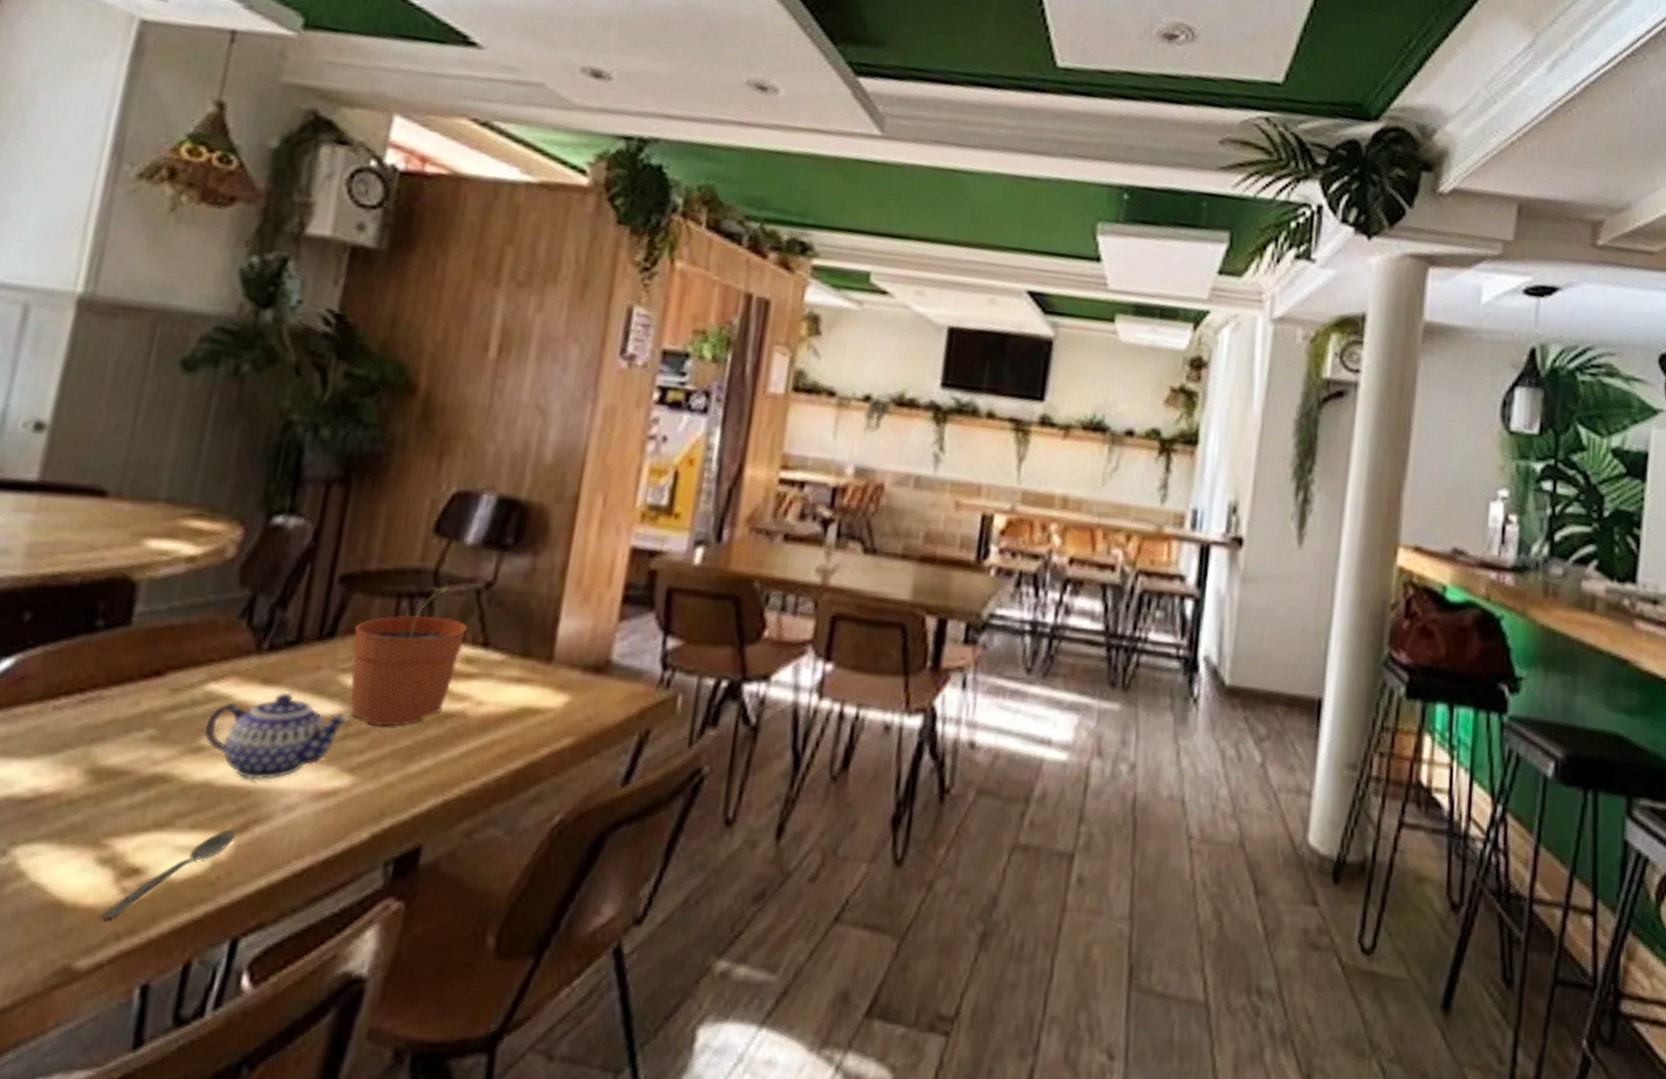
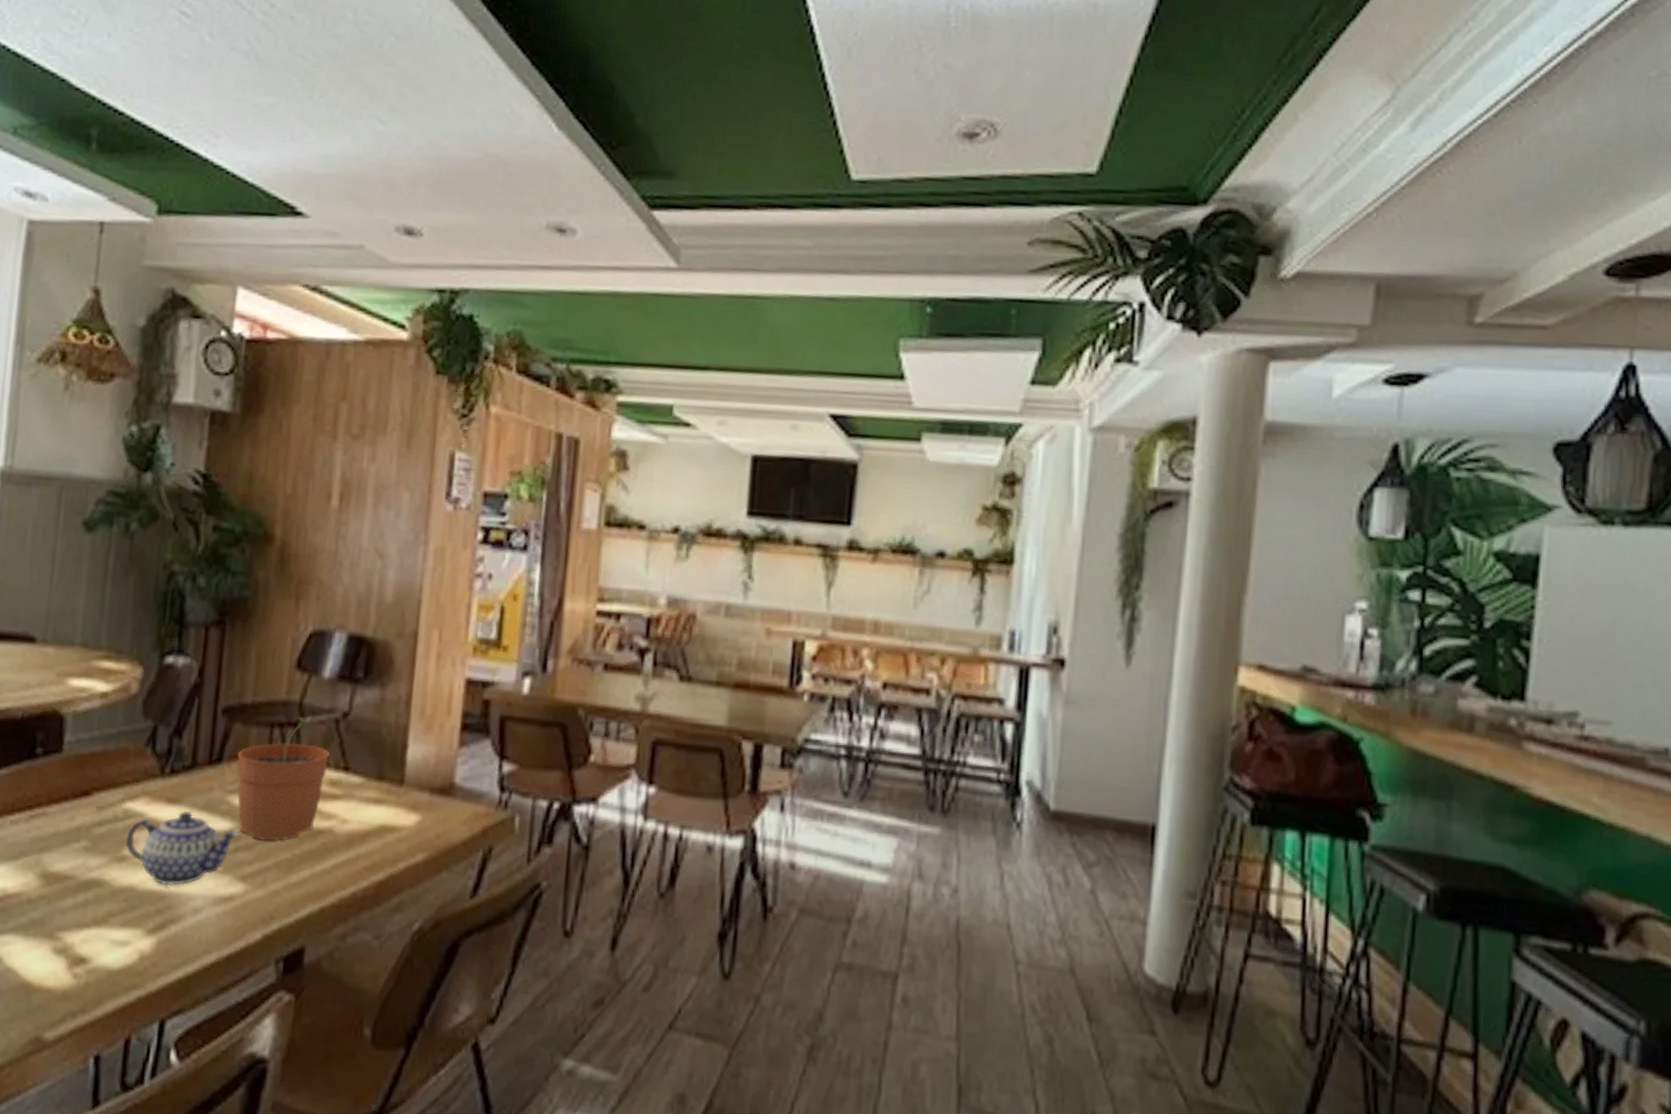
spoon: present [99,829,236,919] -> none [59,927,156,1000]

